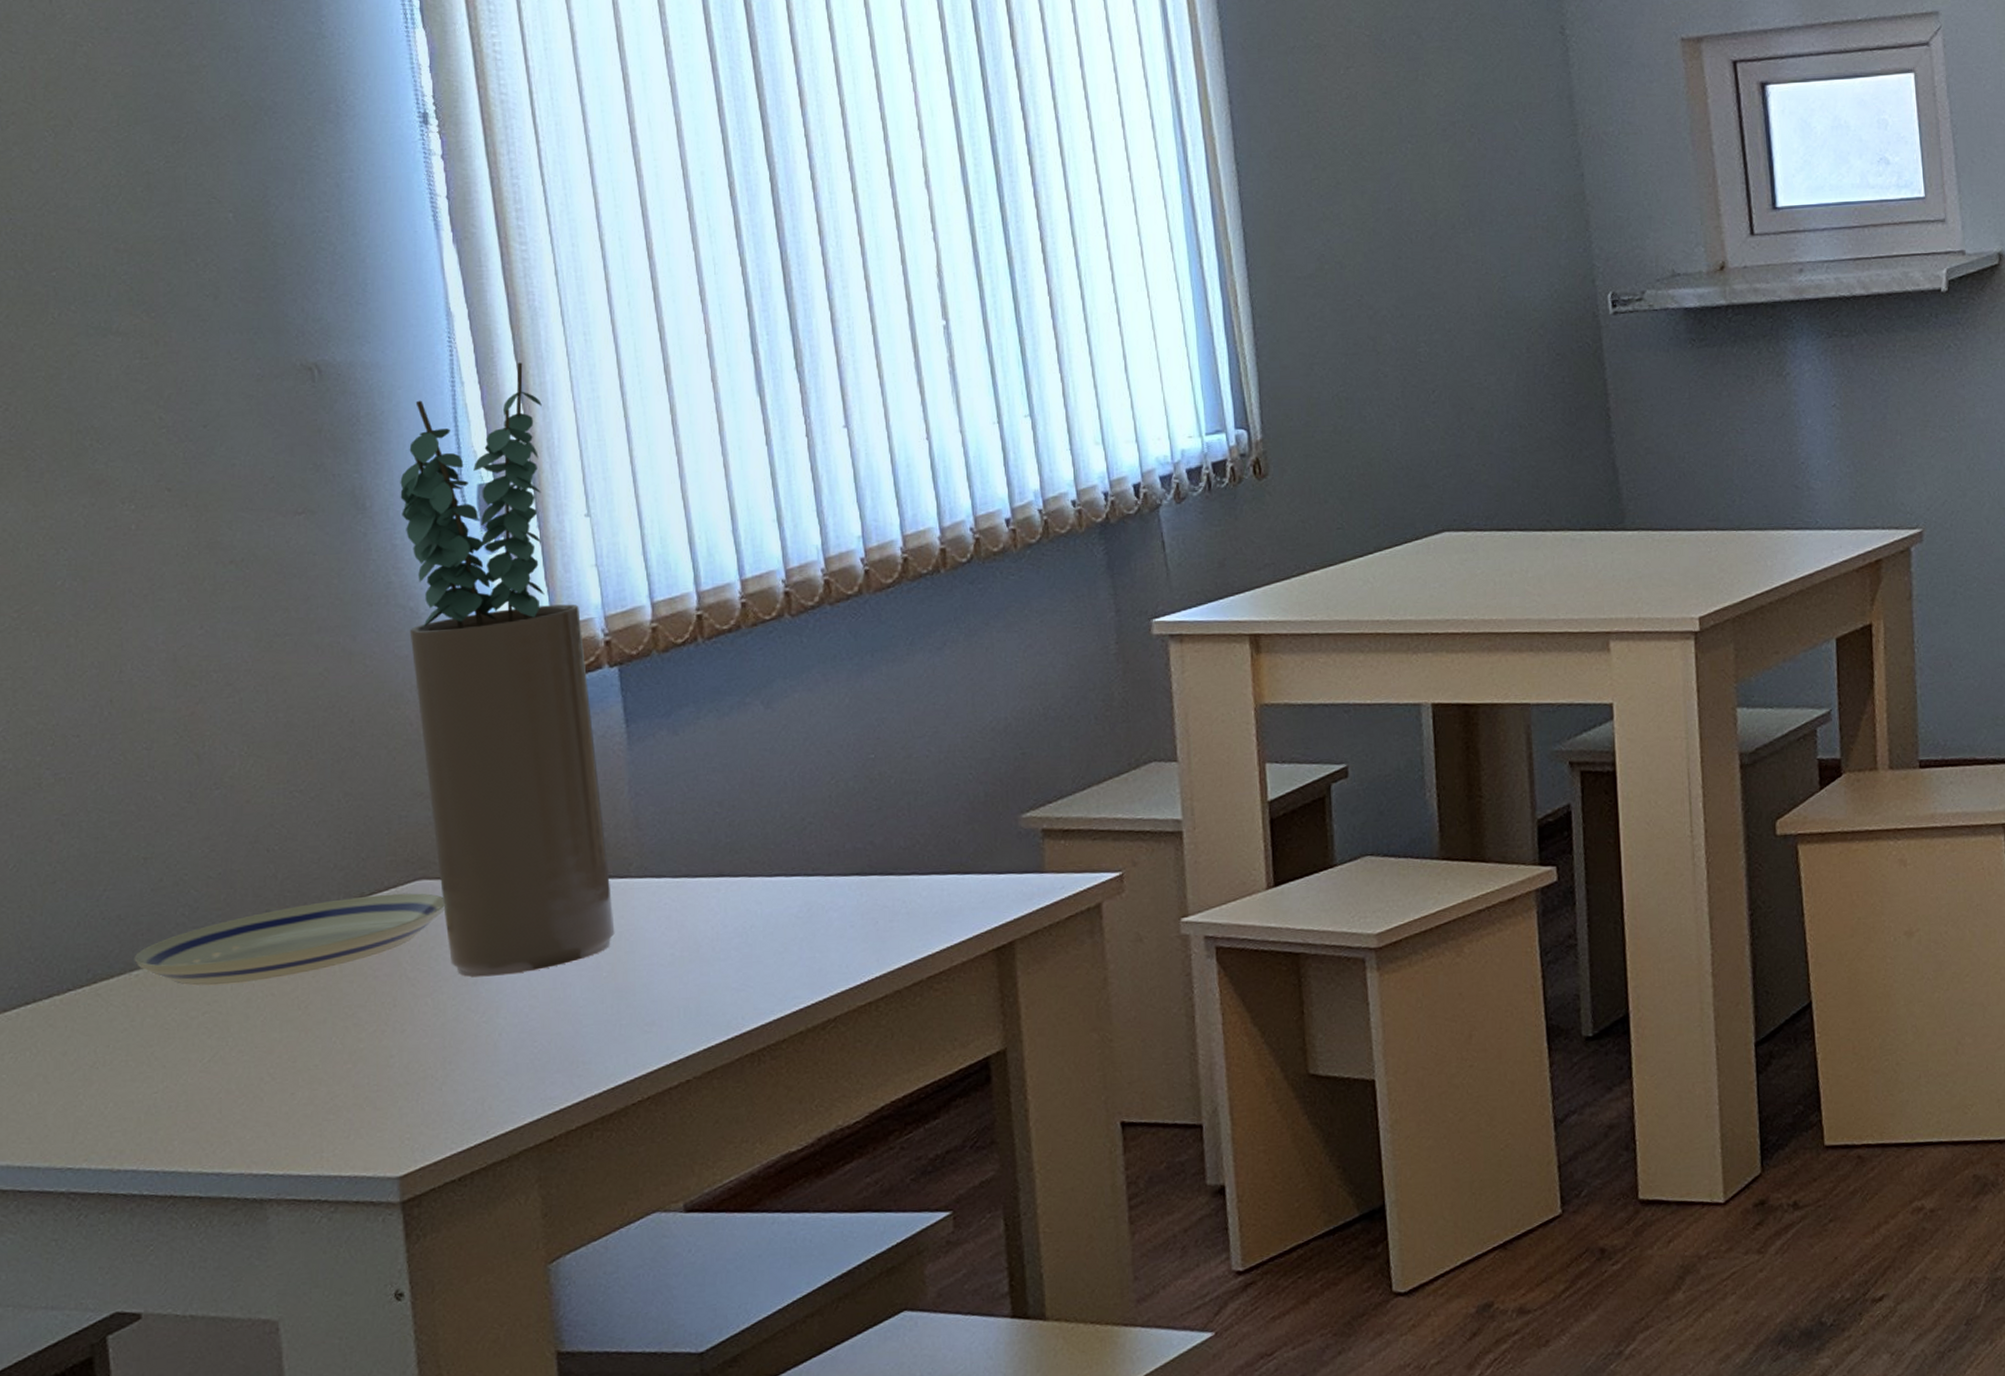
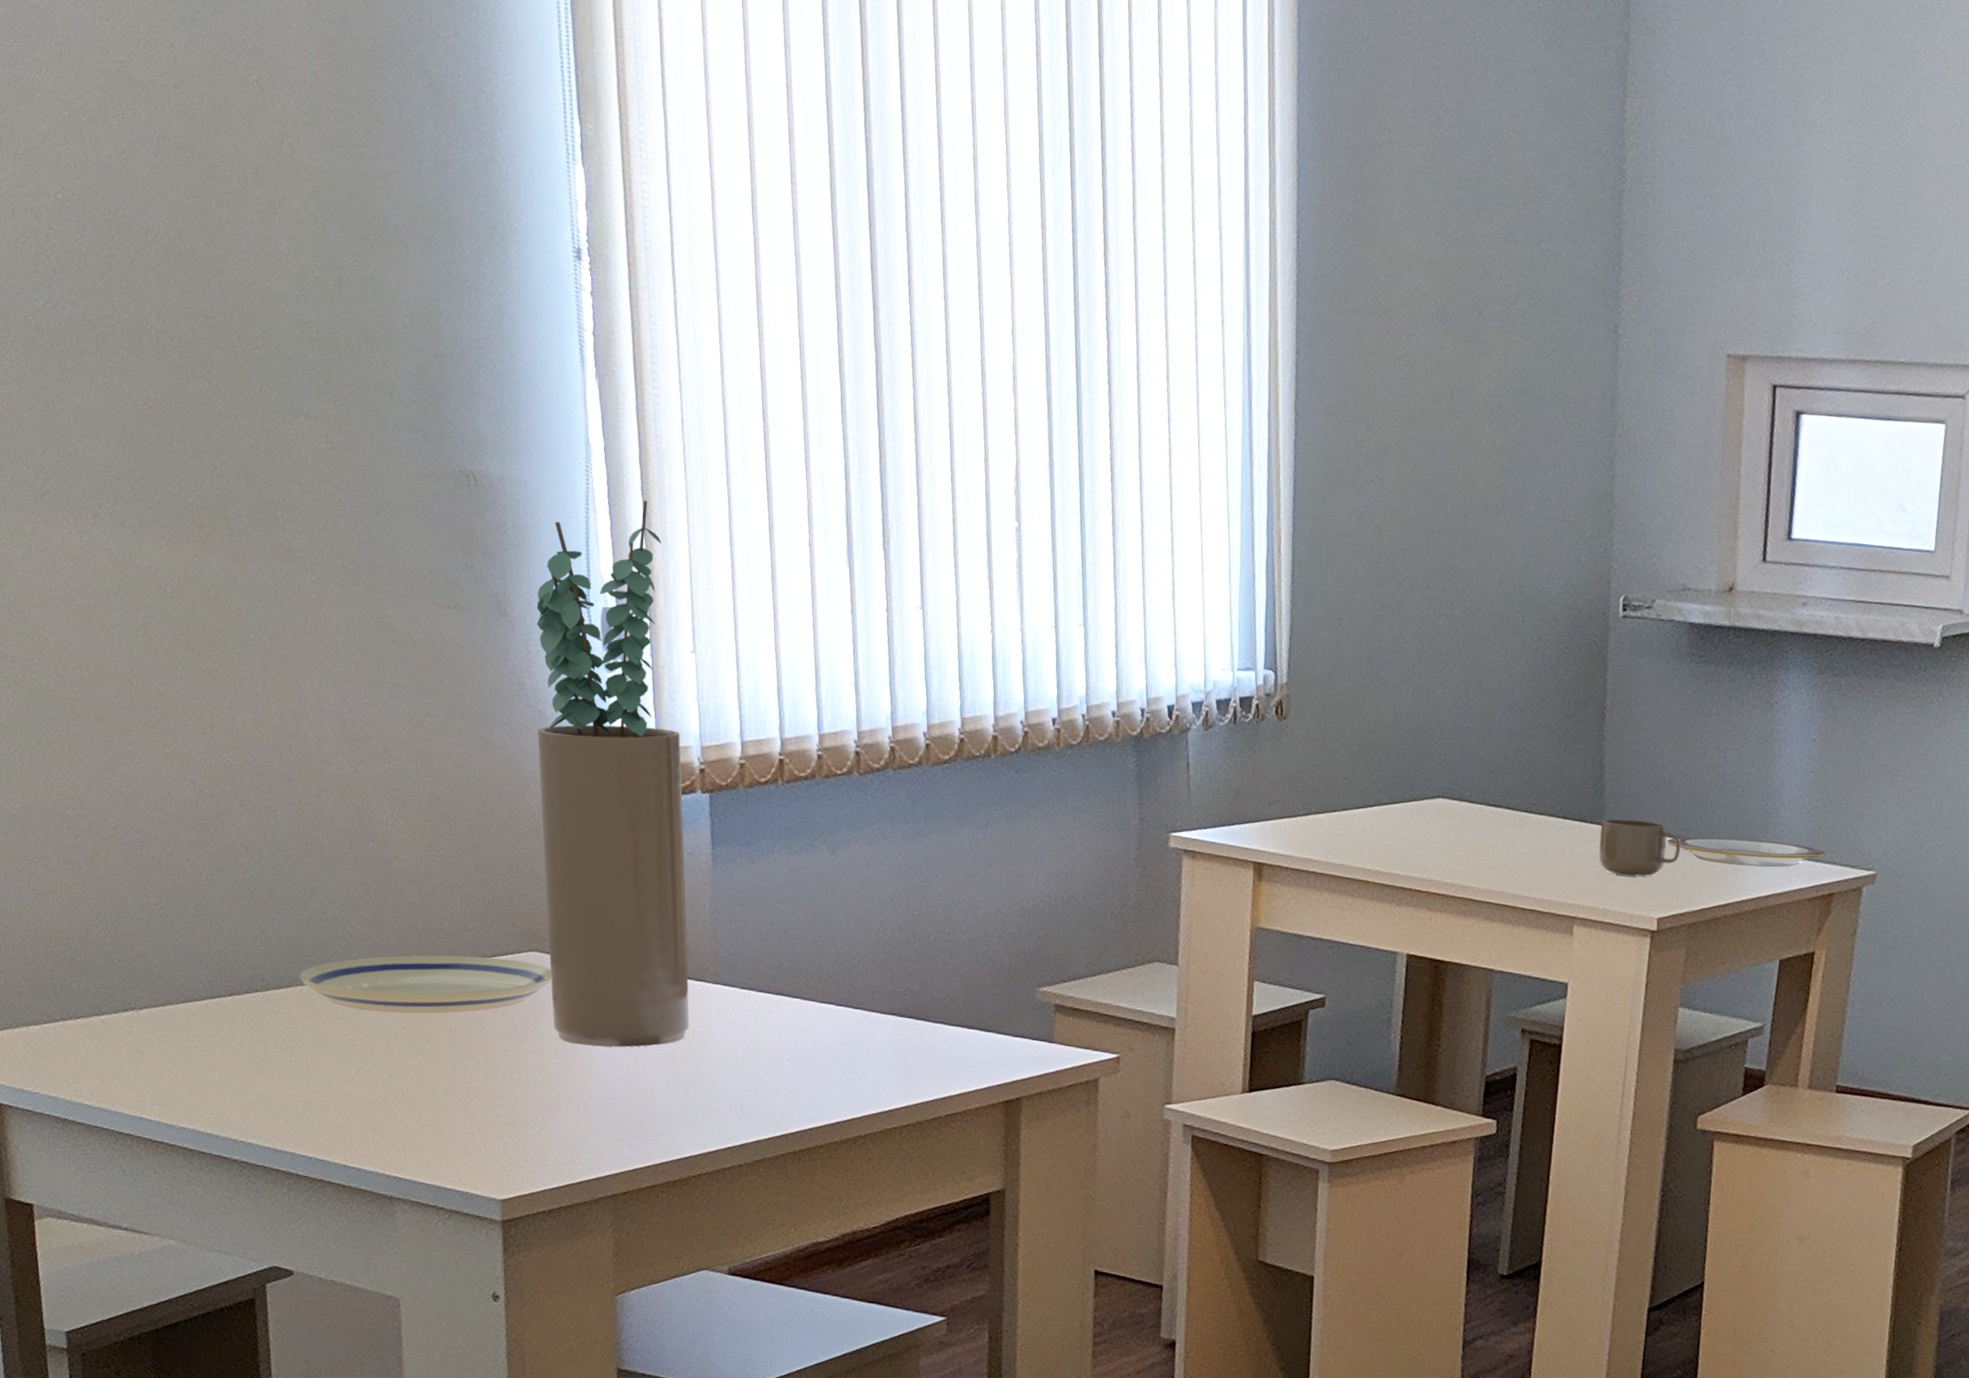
cup: none [1622,517,1712,579] -> present [1598,818,1681,876]
plate: none [1696,514,1868,549] -> present [1667,836,1827,868]

